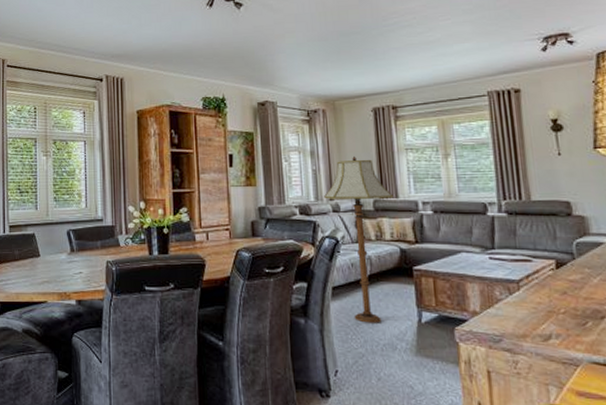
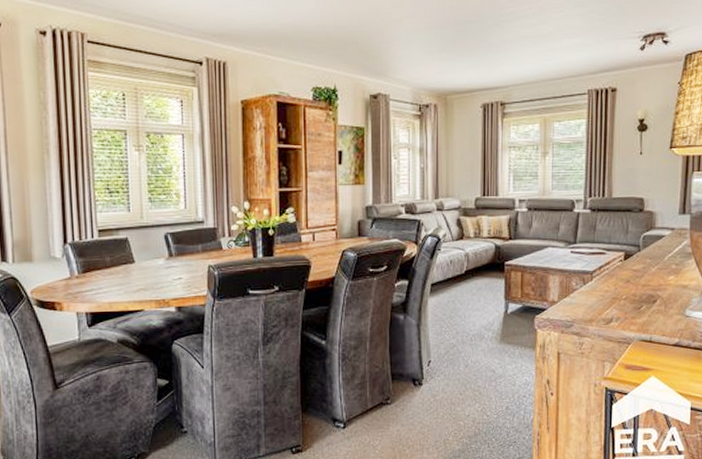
floor lamp: present [324,155,394,323] -> none [430,153,494,316]

